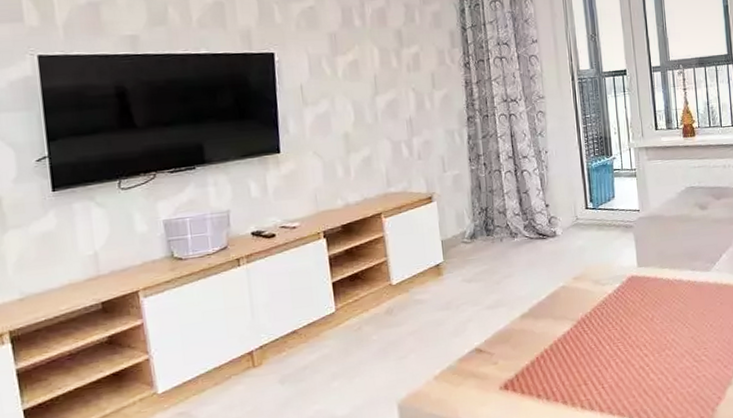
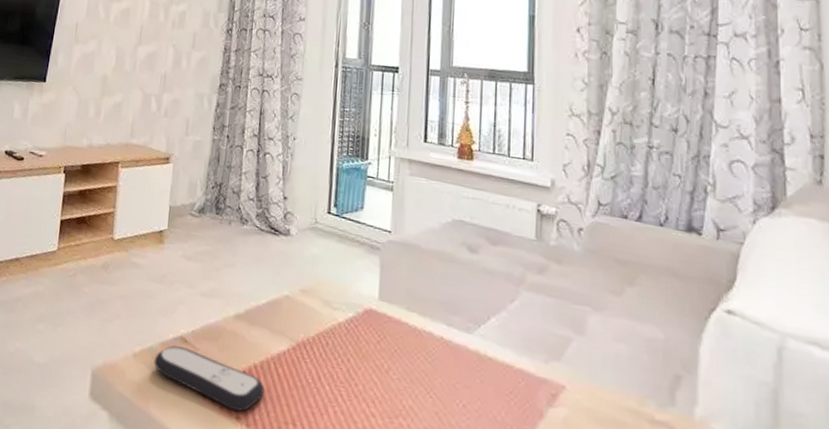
remote control: none [455,356,557,392] -> present [153,345,265,412]

